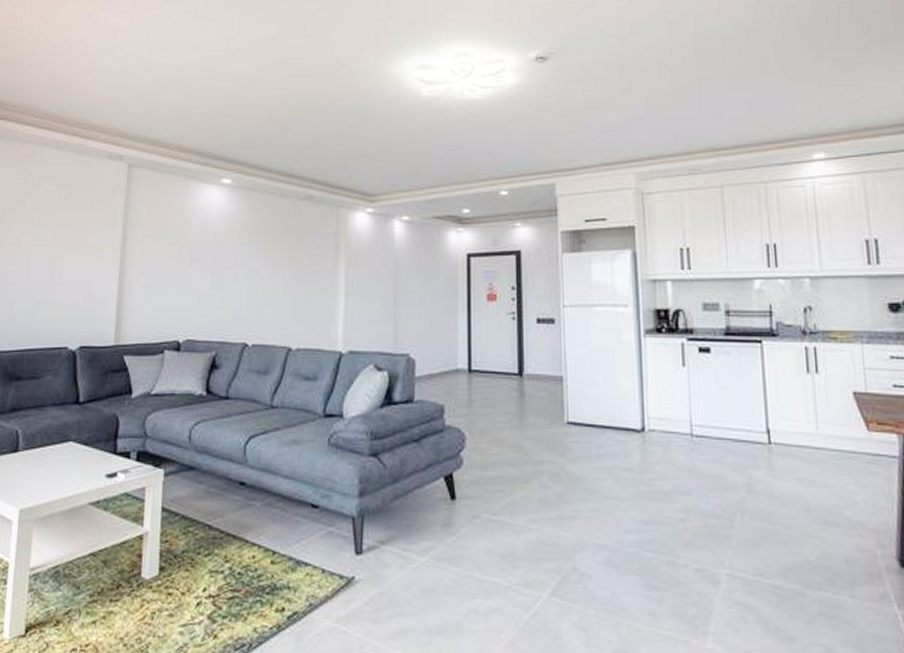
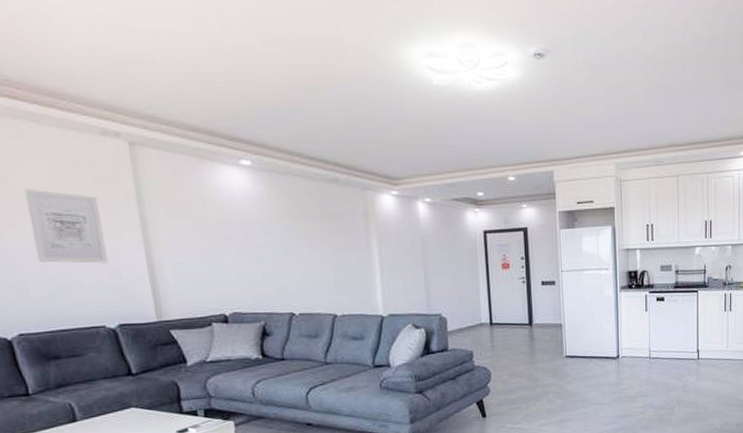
wall art: none [28,209,91,282] -> present [25,188,108,264]

